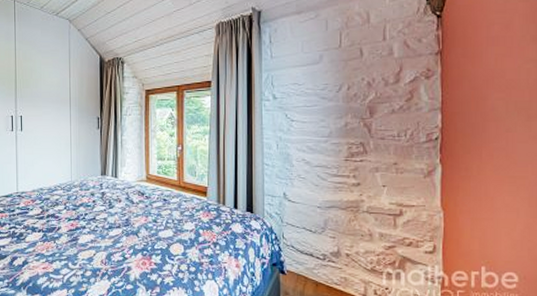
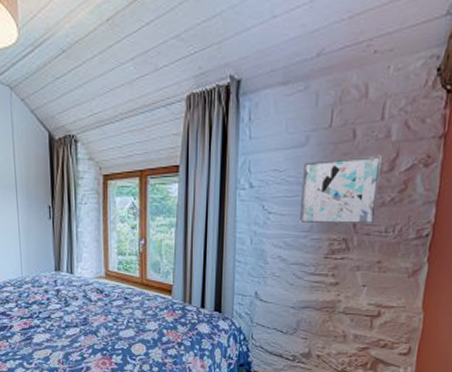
wall art: none [320,69,387,130] -> present [300,155,382,224]

